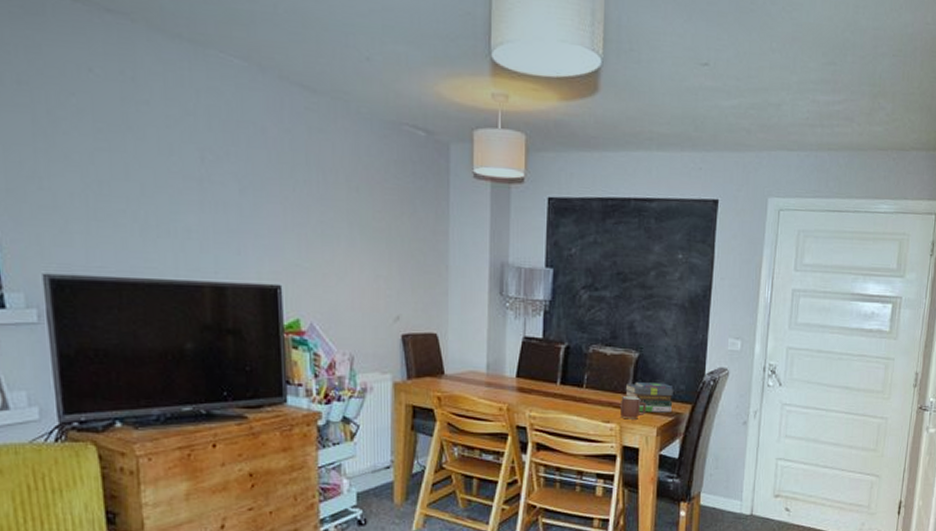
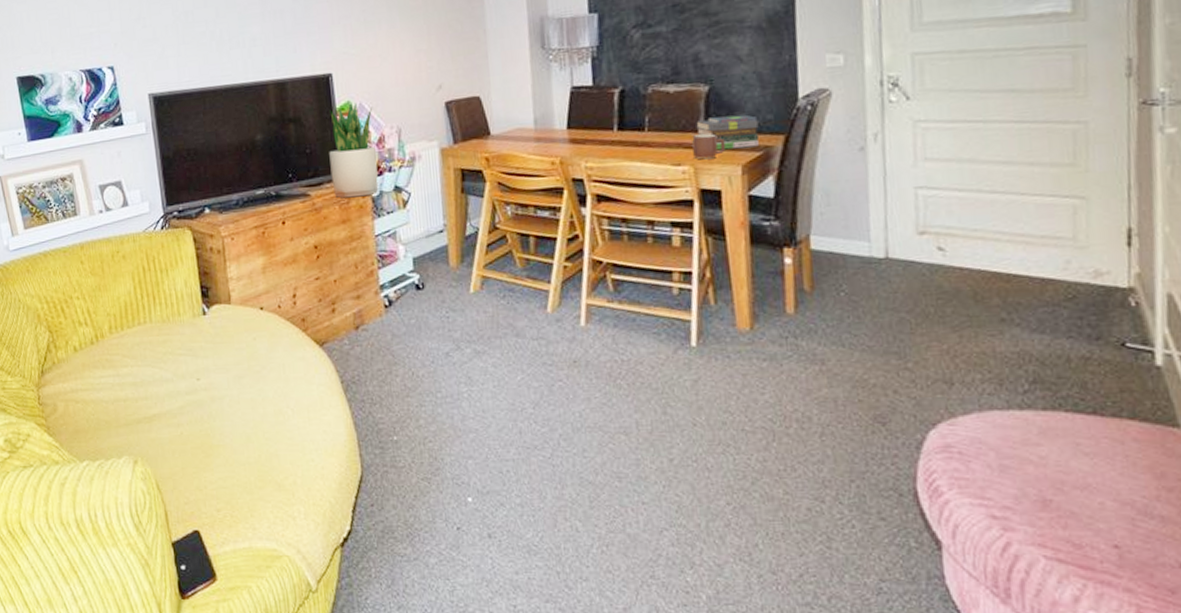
planter: none [272,320,326,425] -> present [329,102,378,199]

